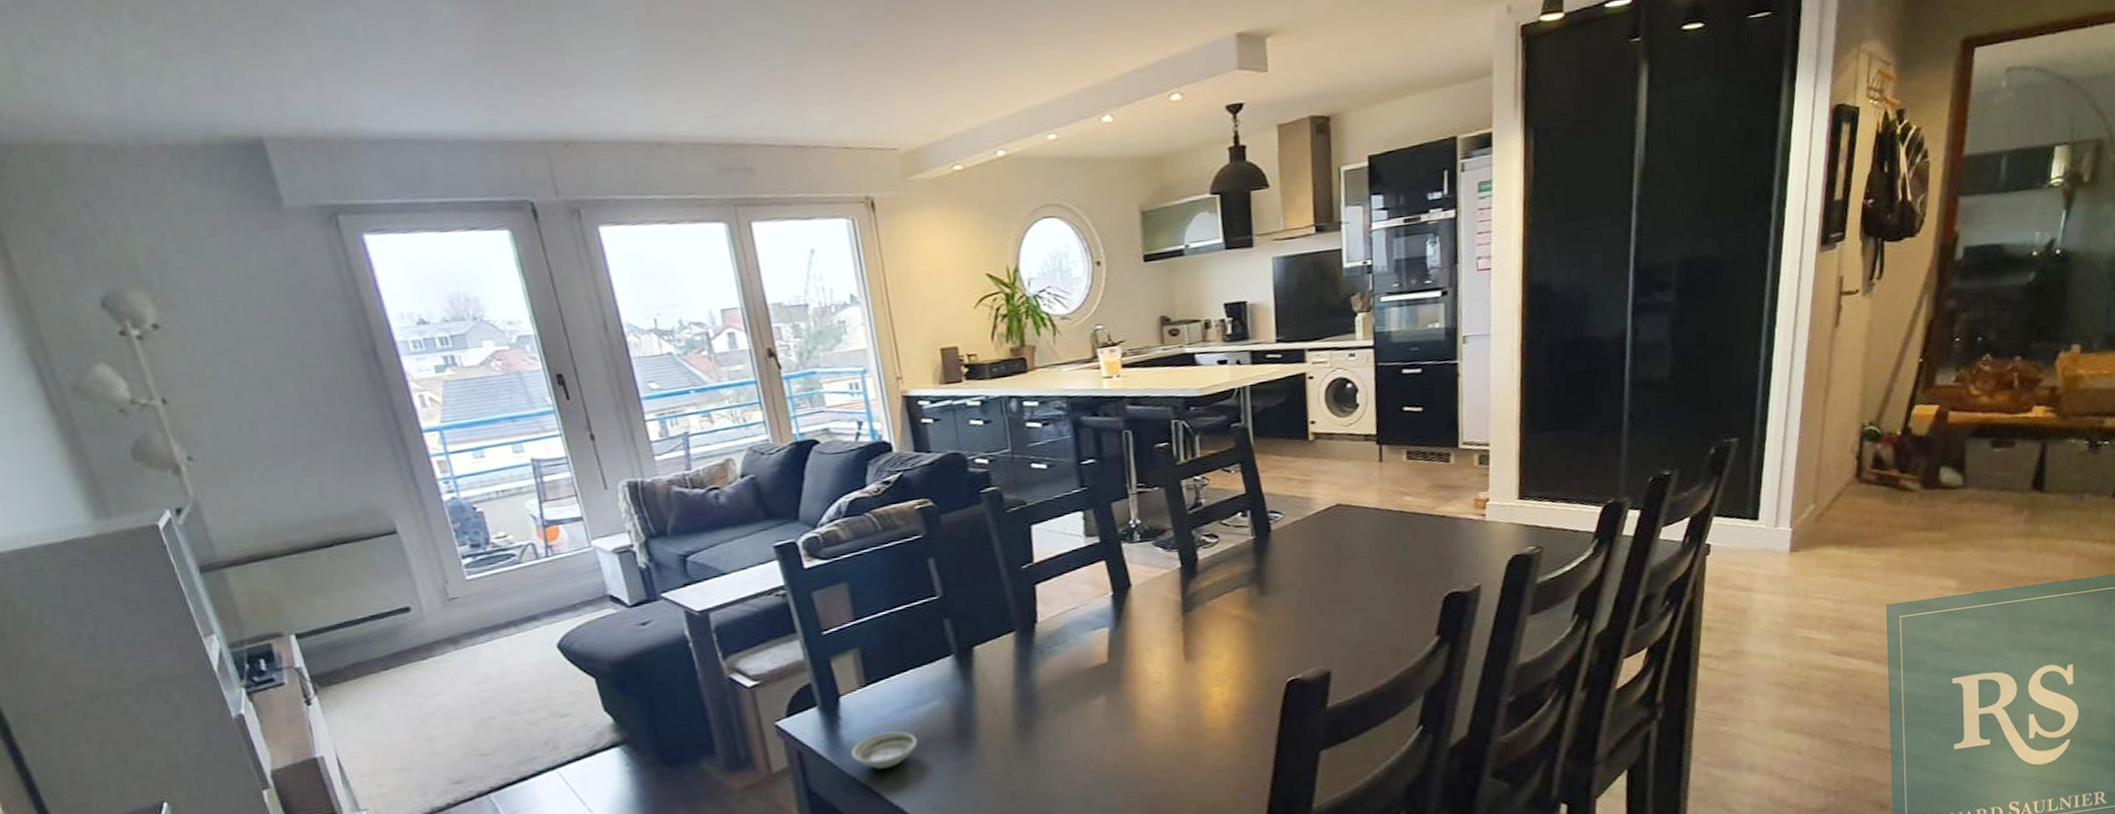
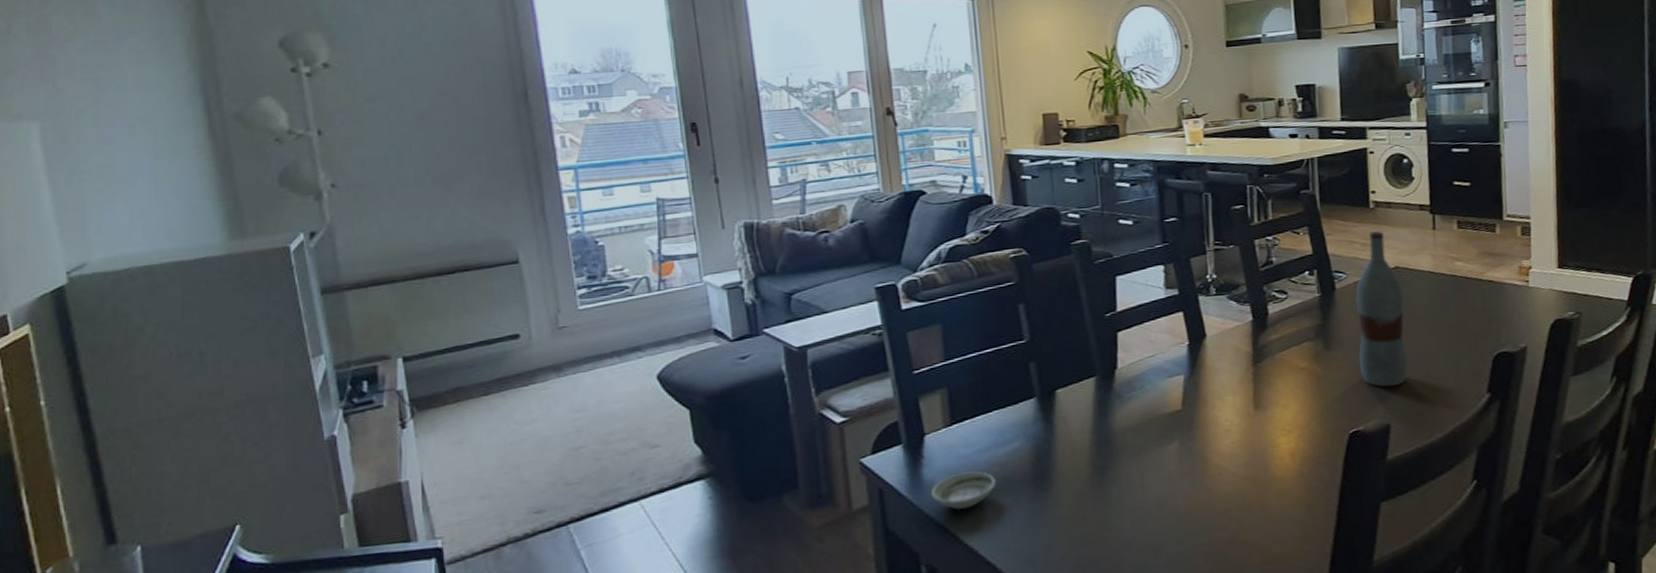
bottle: none [1293,465,1350,634] -> present [1355,231,1408,388]

